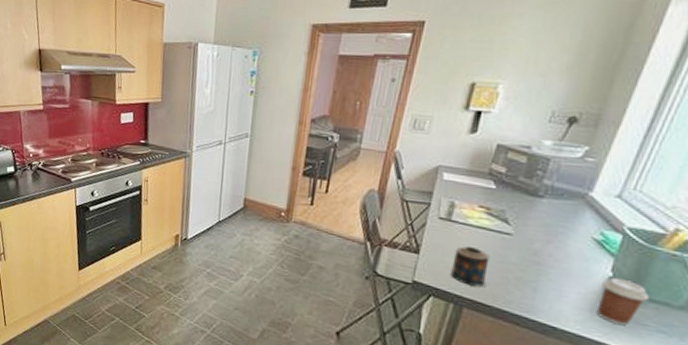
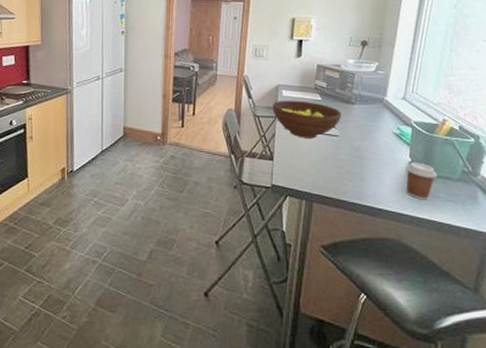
fruit bowl: none [426,184,522,234] -> present [272,100,342,139]
candle: present [451,246,490,288] -> none [299,150,329,183]

